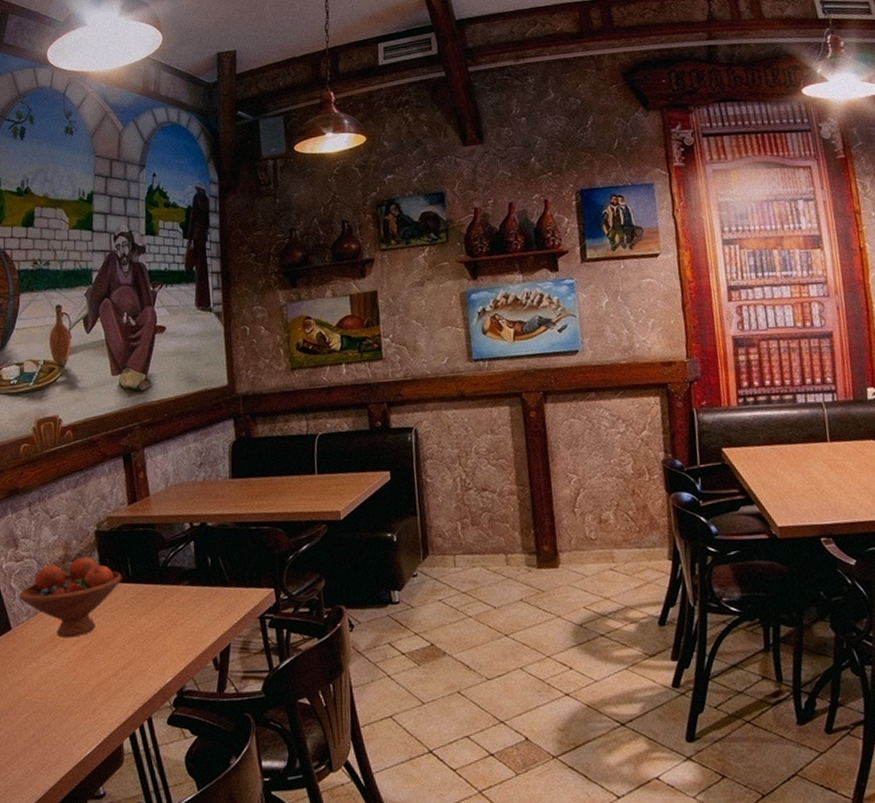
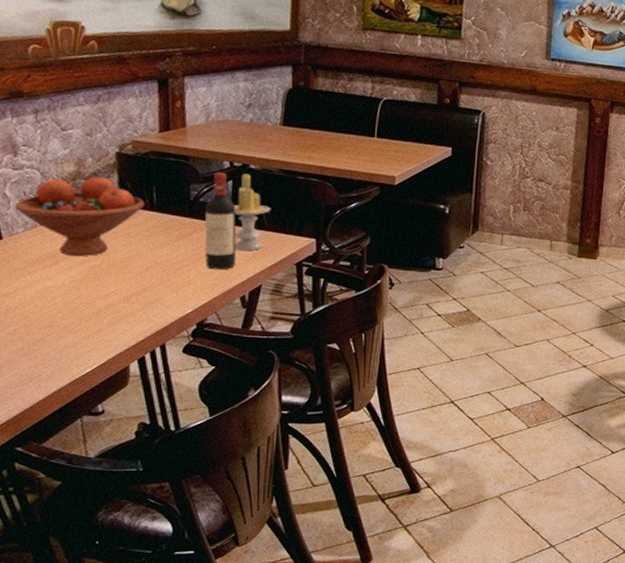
wine bottle: none [173,534,205,634] -> present [205,172,236,270]
candle: none [197,532,231,610] -> present [233,174,271,250]

